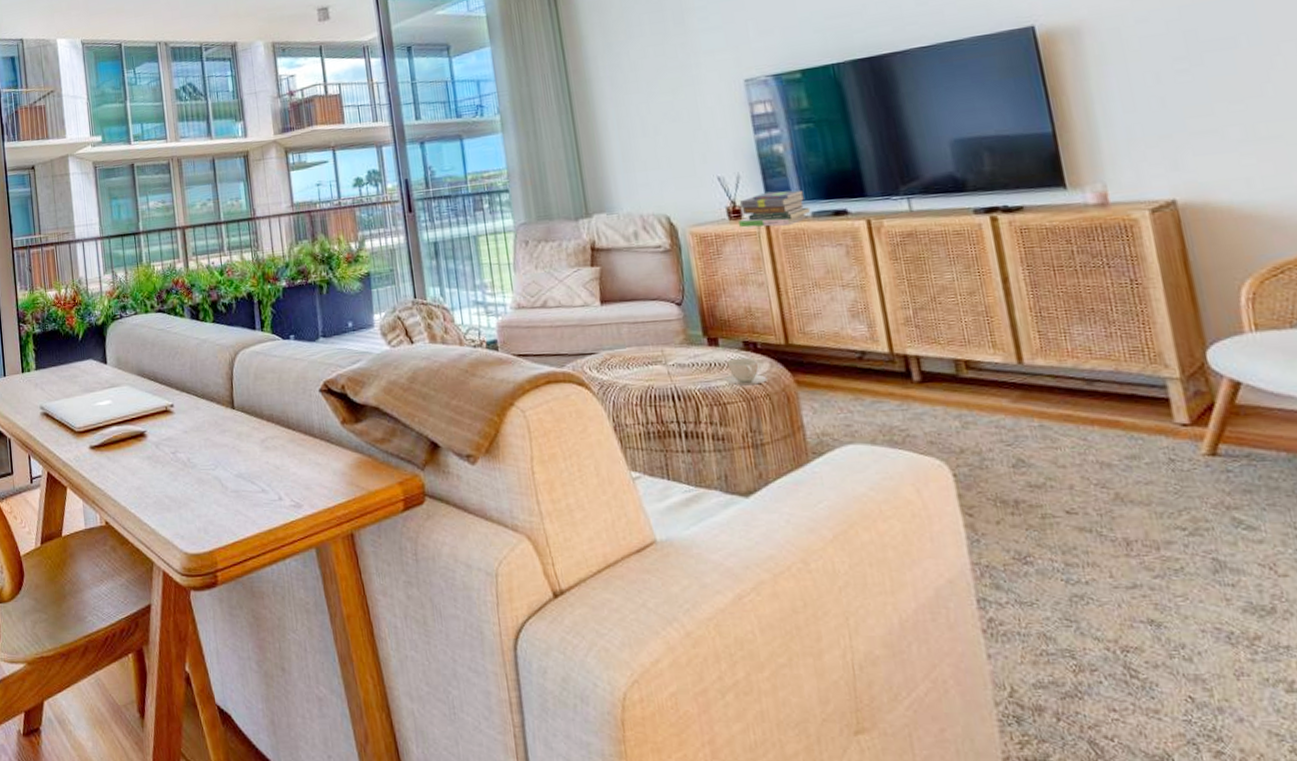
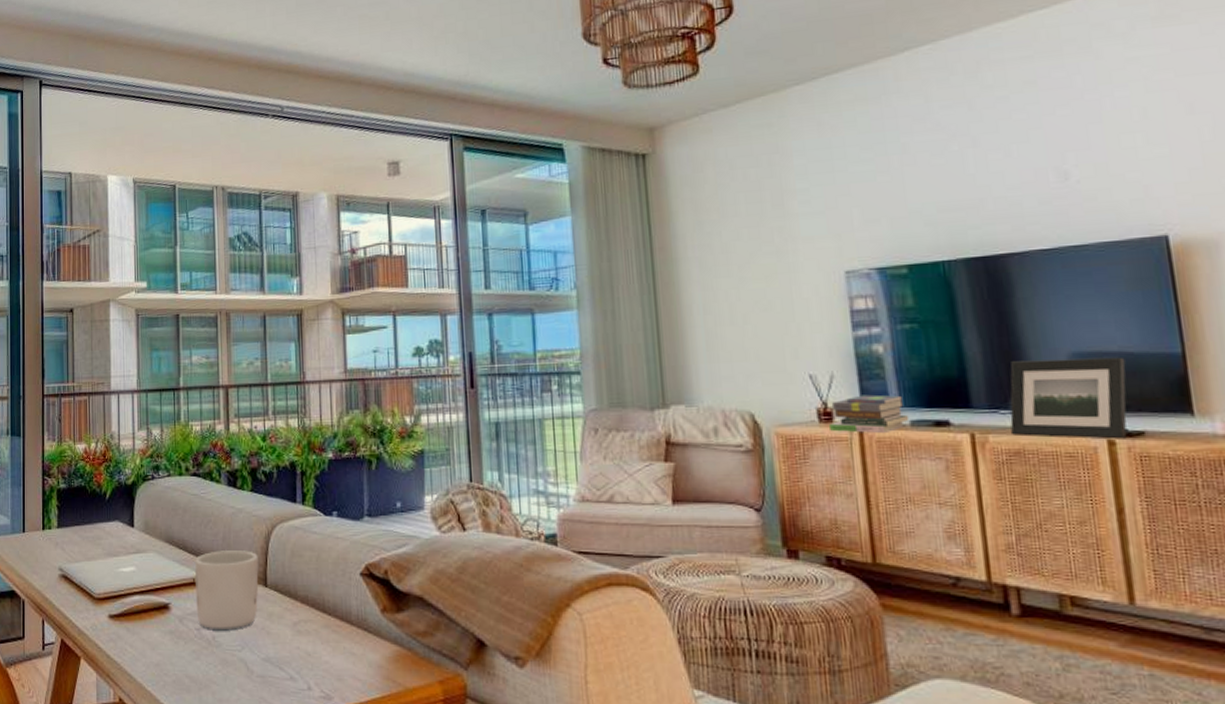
mug: none [166,377,227,453] -> present [195,551,259,631]
teacup: present [724,357,768,386] -> none [803,574,851,605]
picture frame: none [899,140,1008,219] -> present [1010,357,1128,440]

